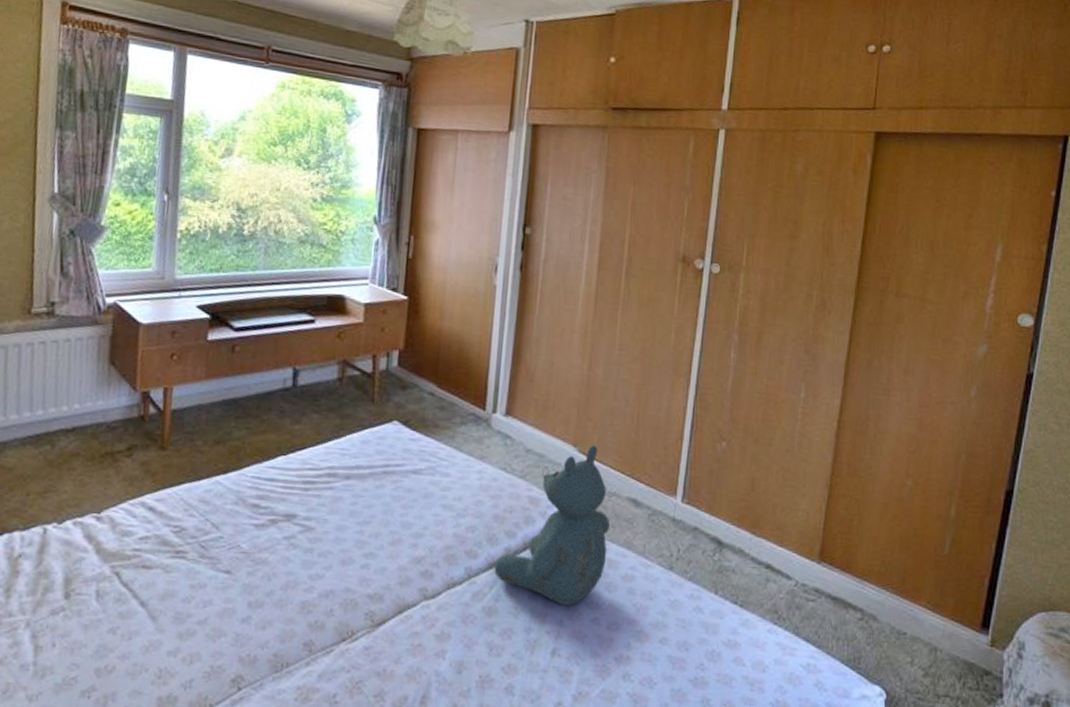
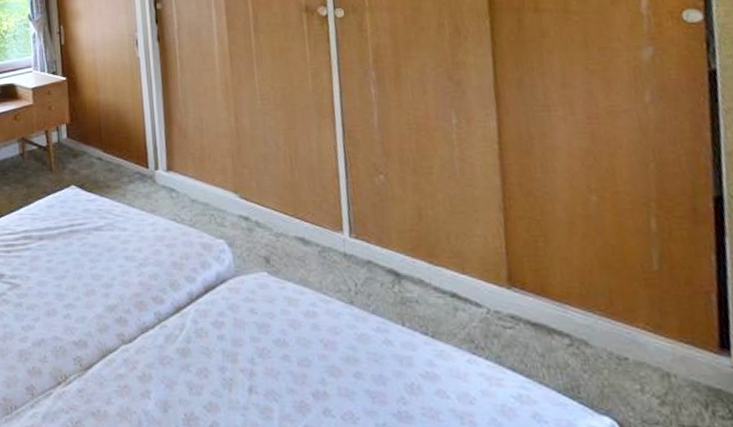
teddy bear: present [494,445,611,606] -> none [180,190,286,344]

